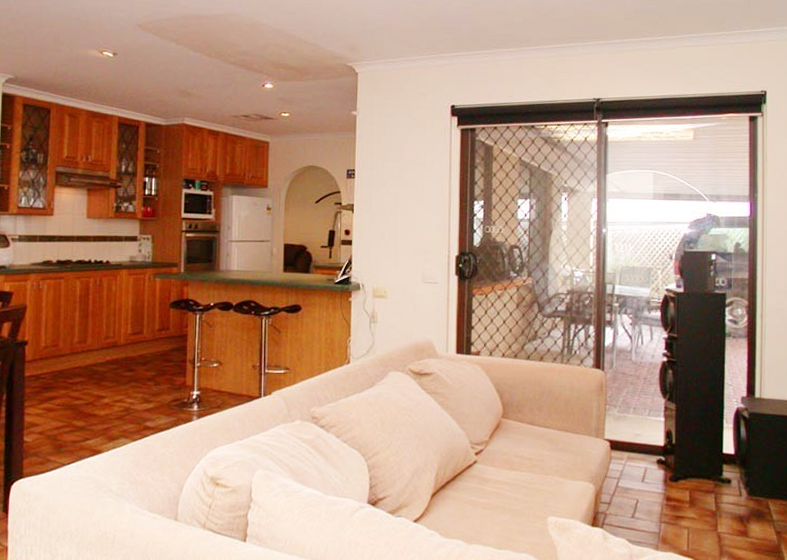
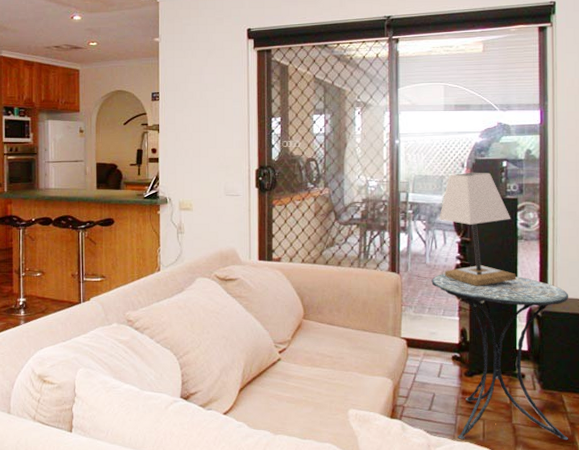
side table: none [637,371,777,551] -> present [431,274,569,441]
lamp: none [646,264,724,385] -> present [439,172,516,286]

